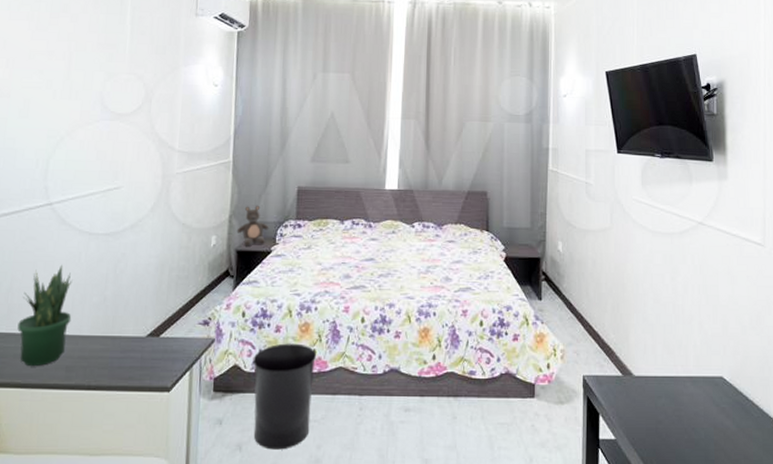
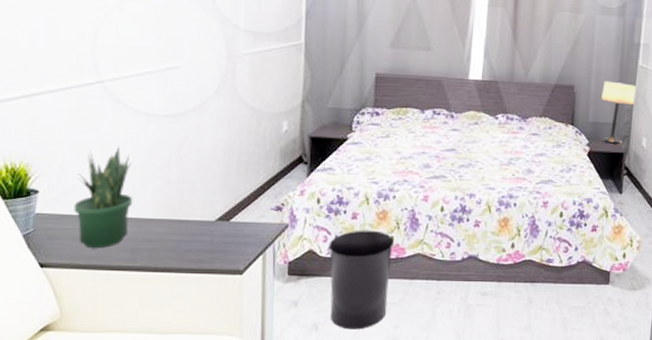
teddy bear: present [236,205,270,246] -> none [310,90,345,133]
table lamp: none [514,186,549,249] -> present [601,80,637,144]

